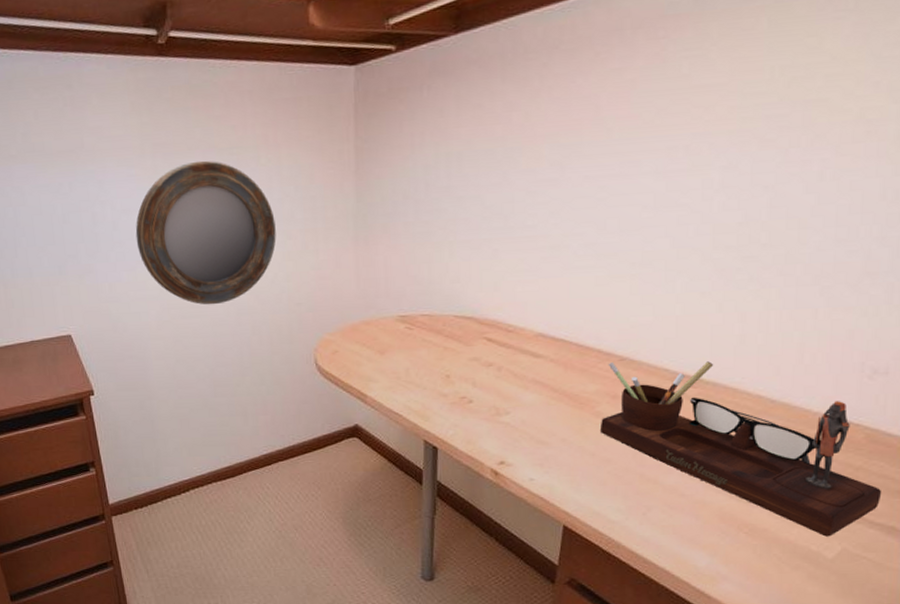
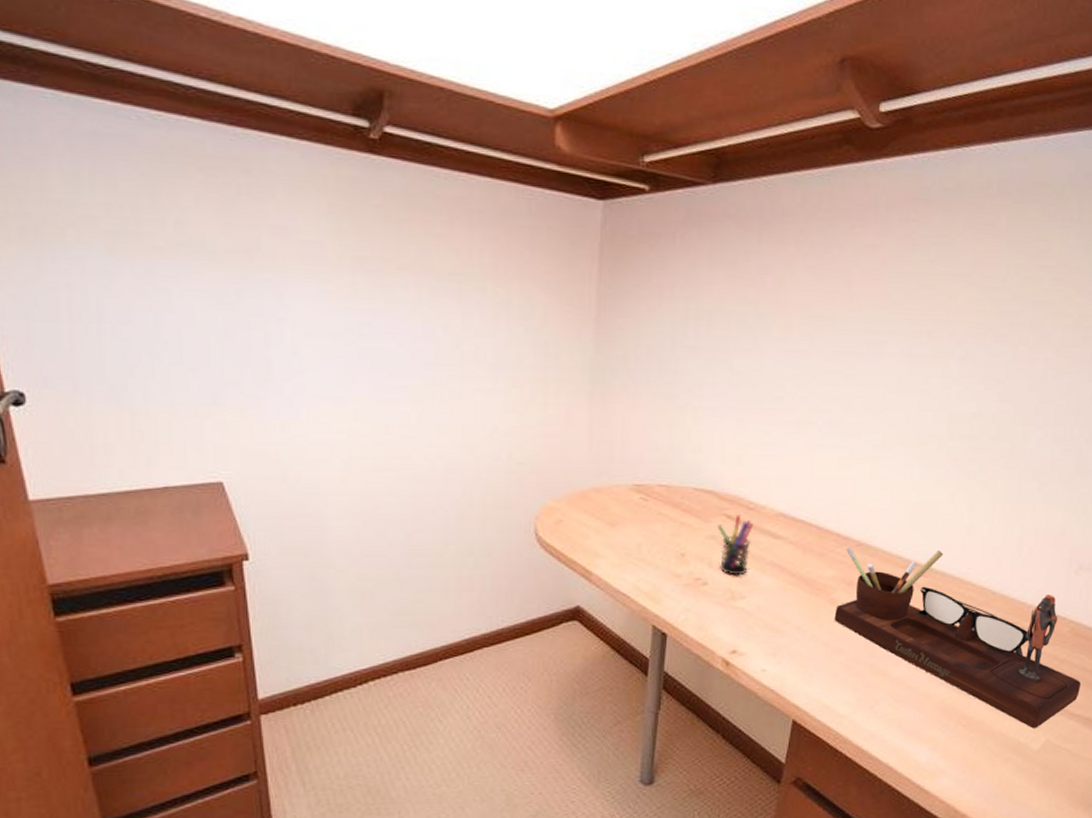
home mirror: present [135,160,276,305] -> none [322,284,499,457]
pen holder: none [479,337,514,393] -> present [717,515,754,576]

